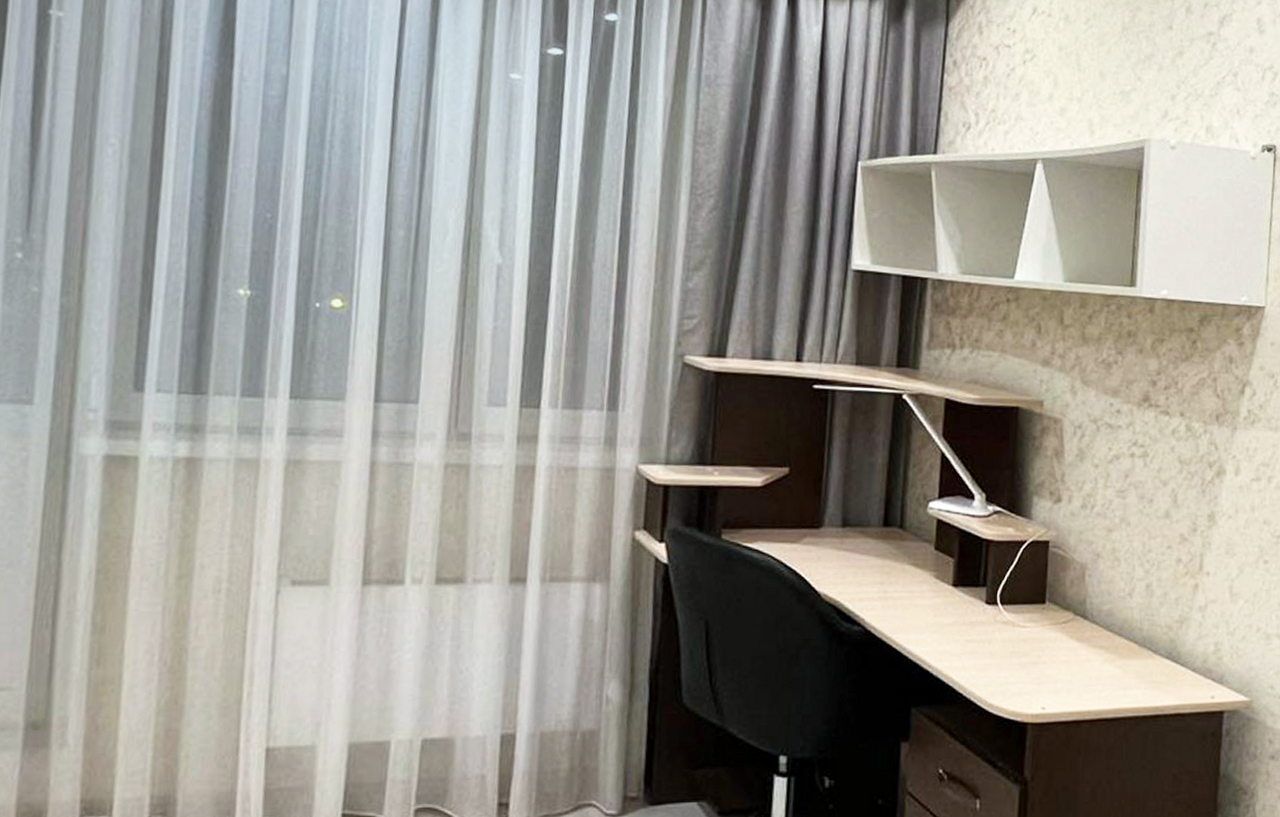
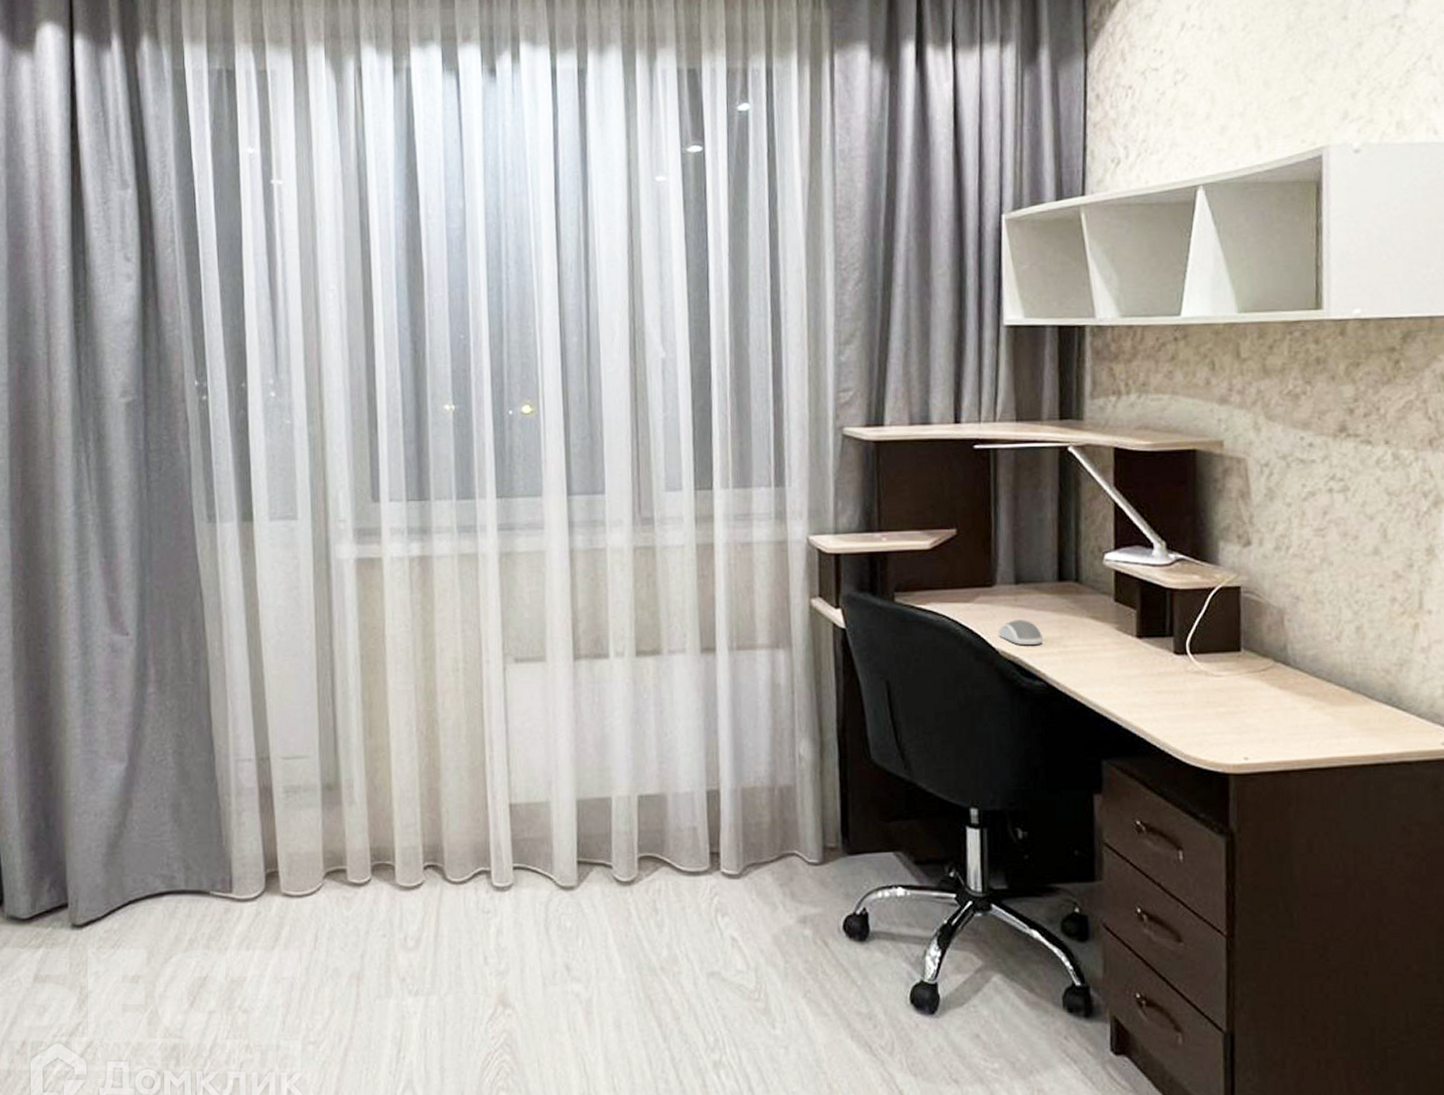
computer mouse: none [821,563,865,589] -> present [998,620,1044,645]

